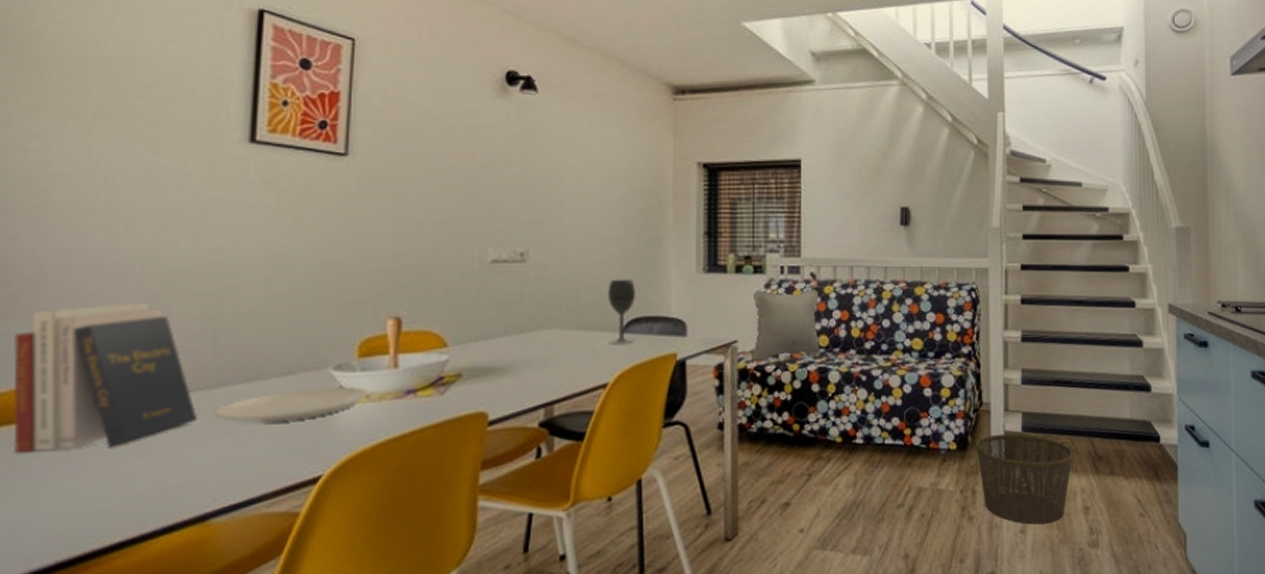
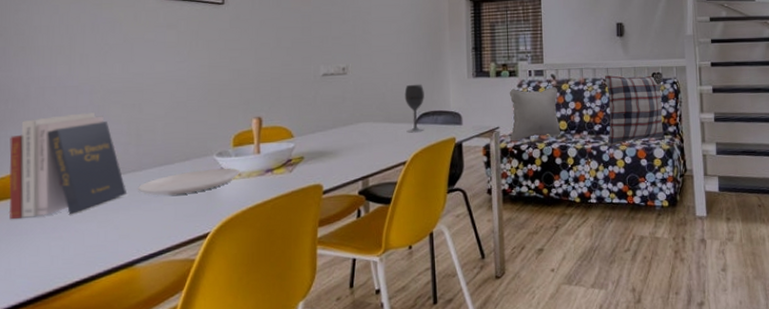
cushion: none [881,274,957,371] -> present [604,71,665,147]
basket: present [975,433,1074,525] -> none [683,193,762,265]

